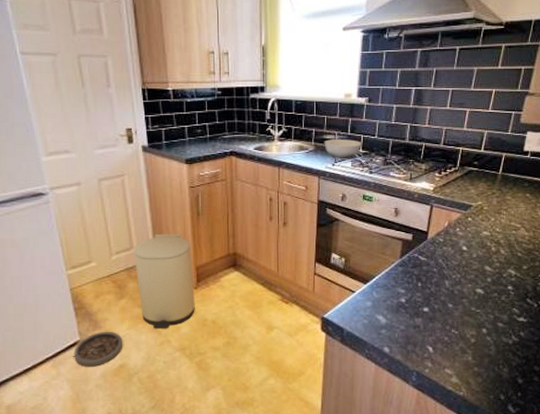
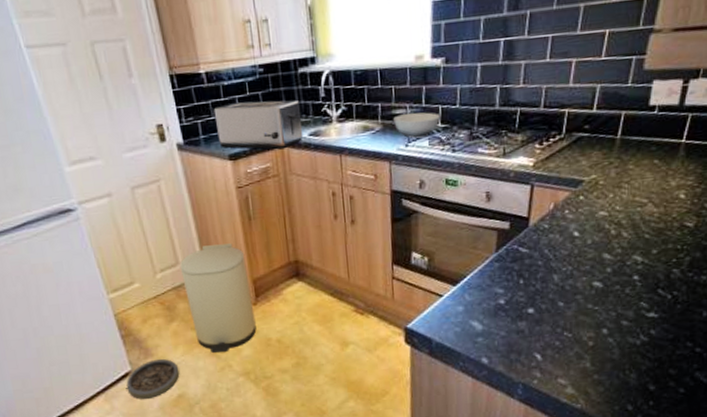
toaster: none [176,116,250,159] -> present [213,99,303,150]

